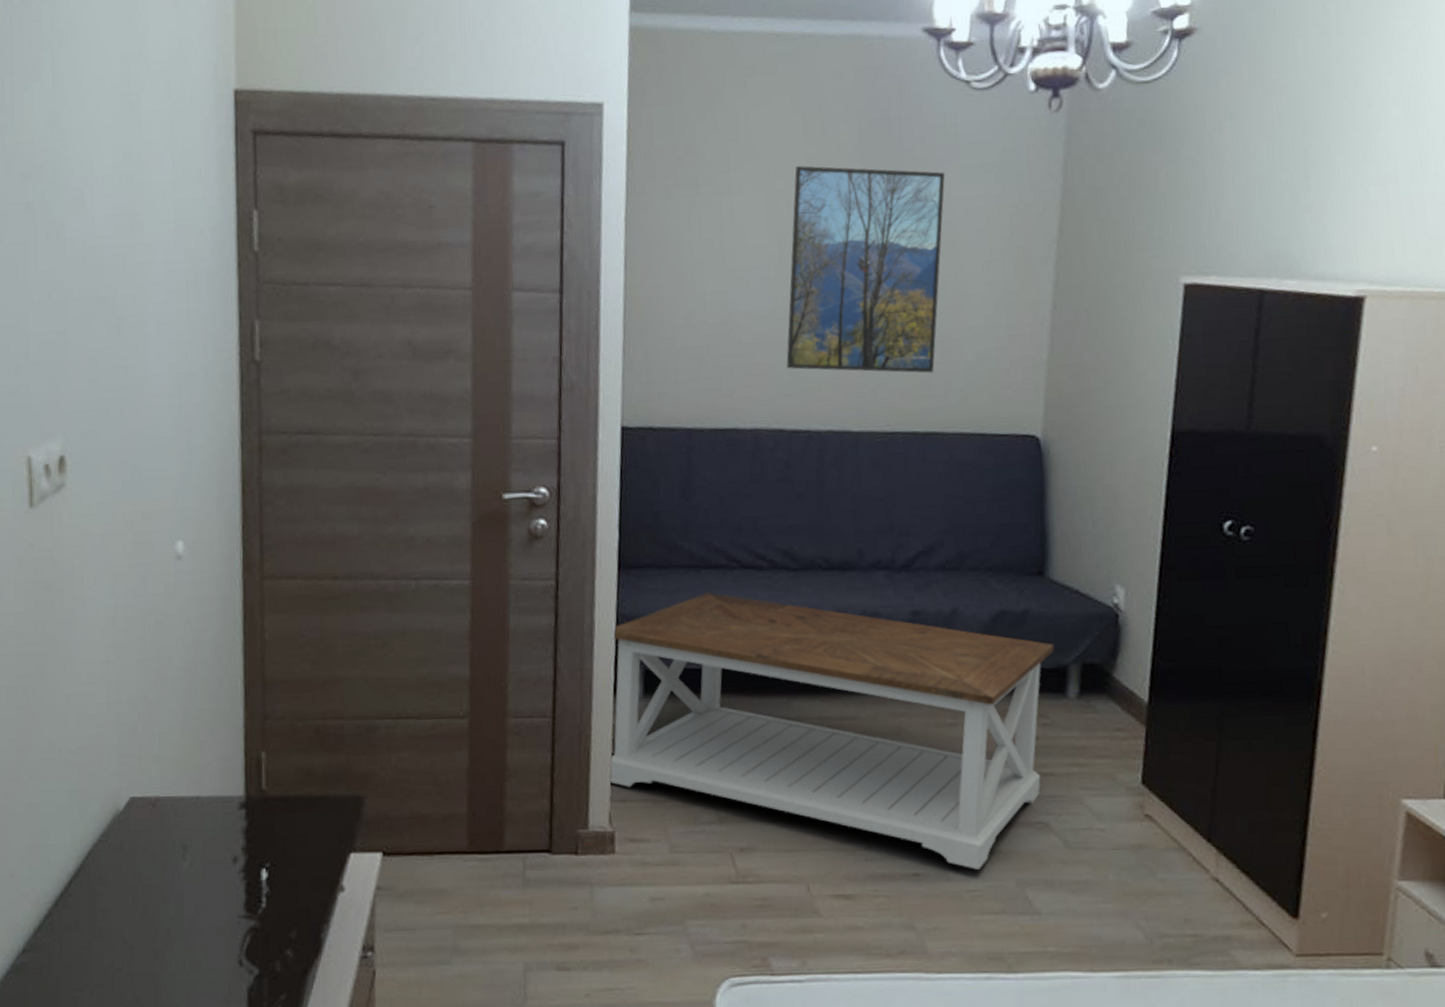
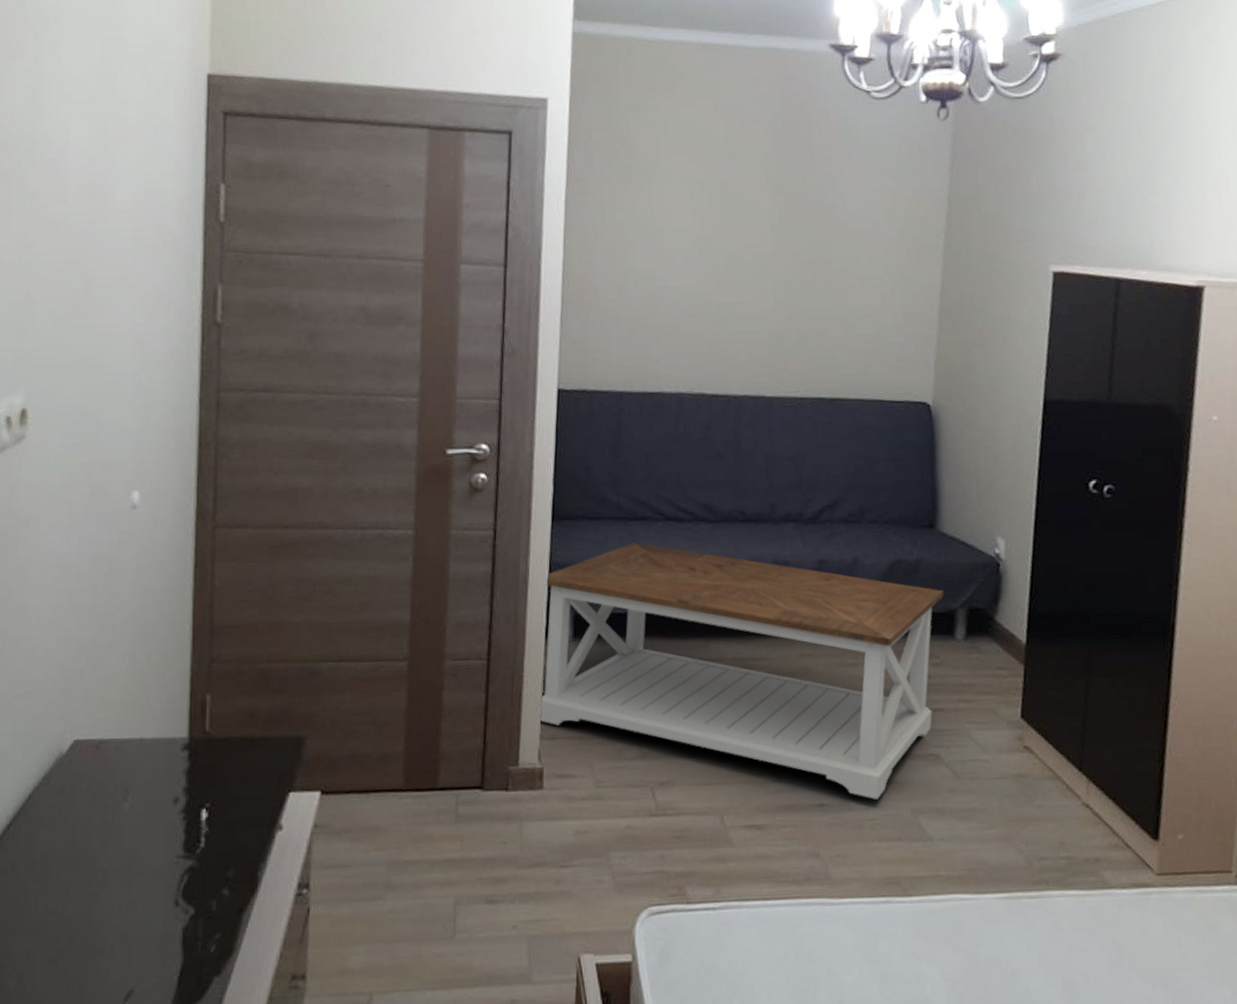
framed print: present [786,166,945,373] -> none [708,160,848,346]

